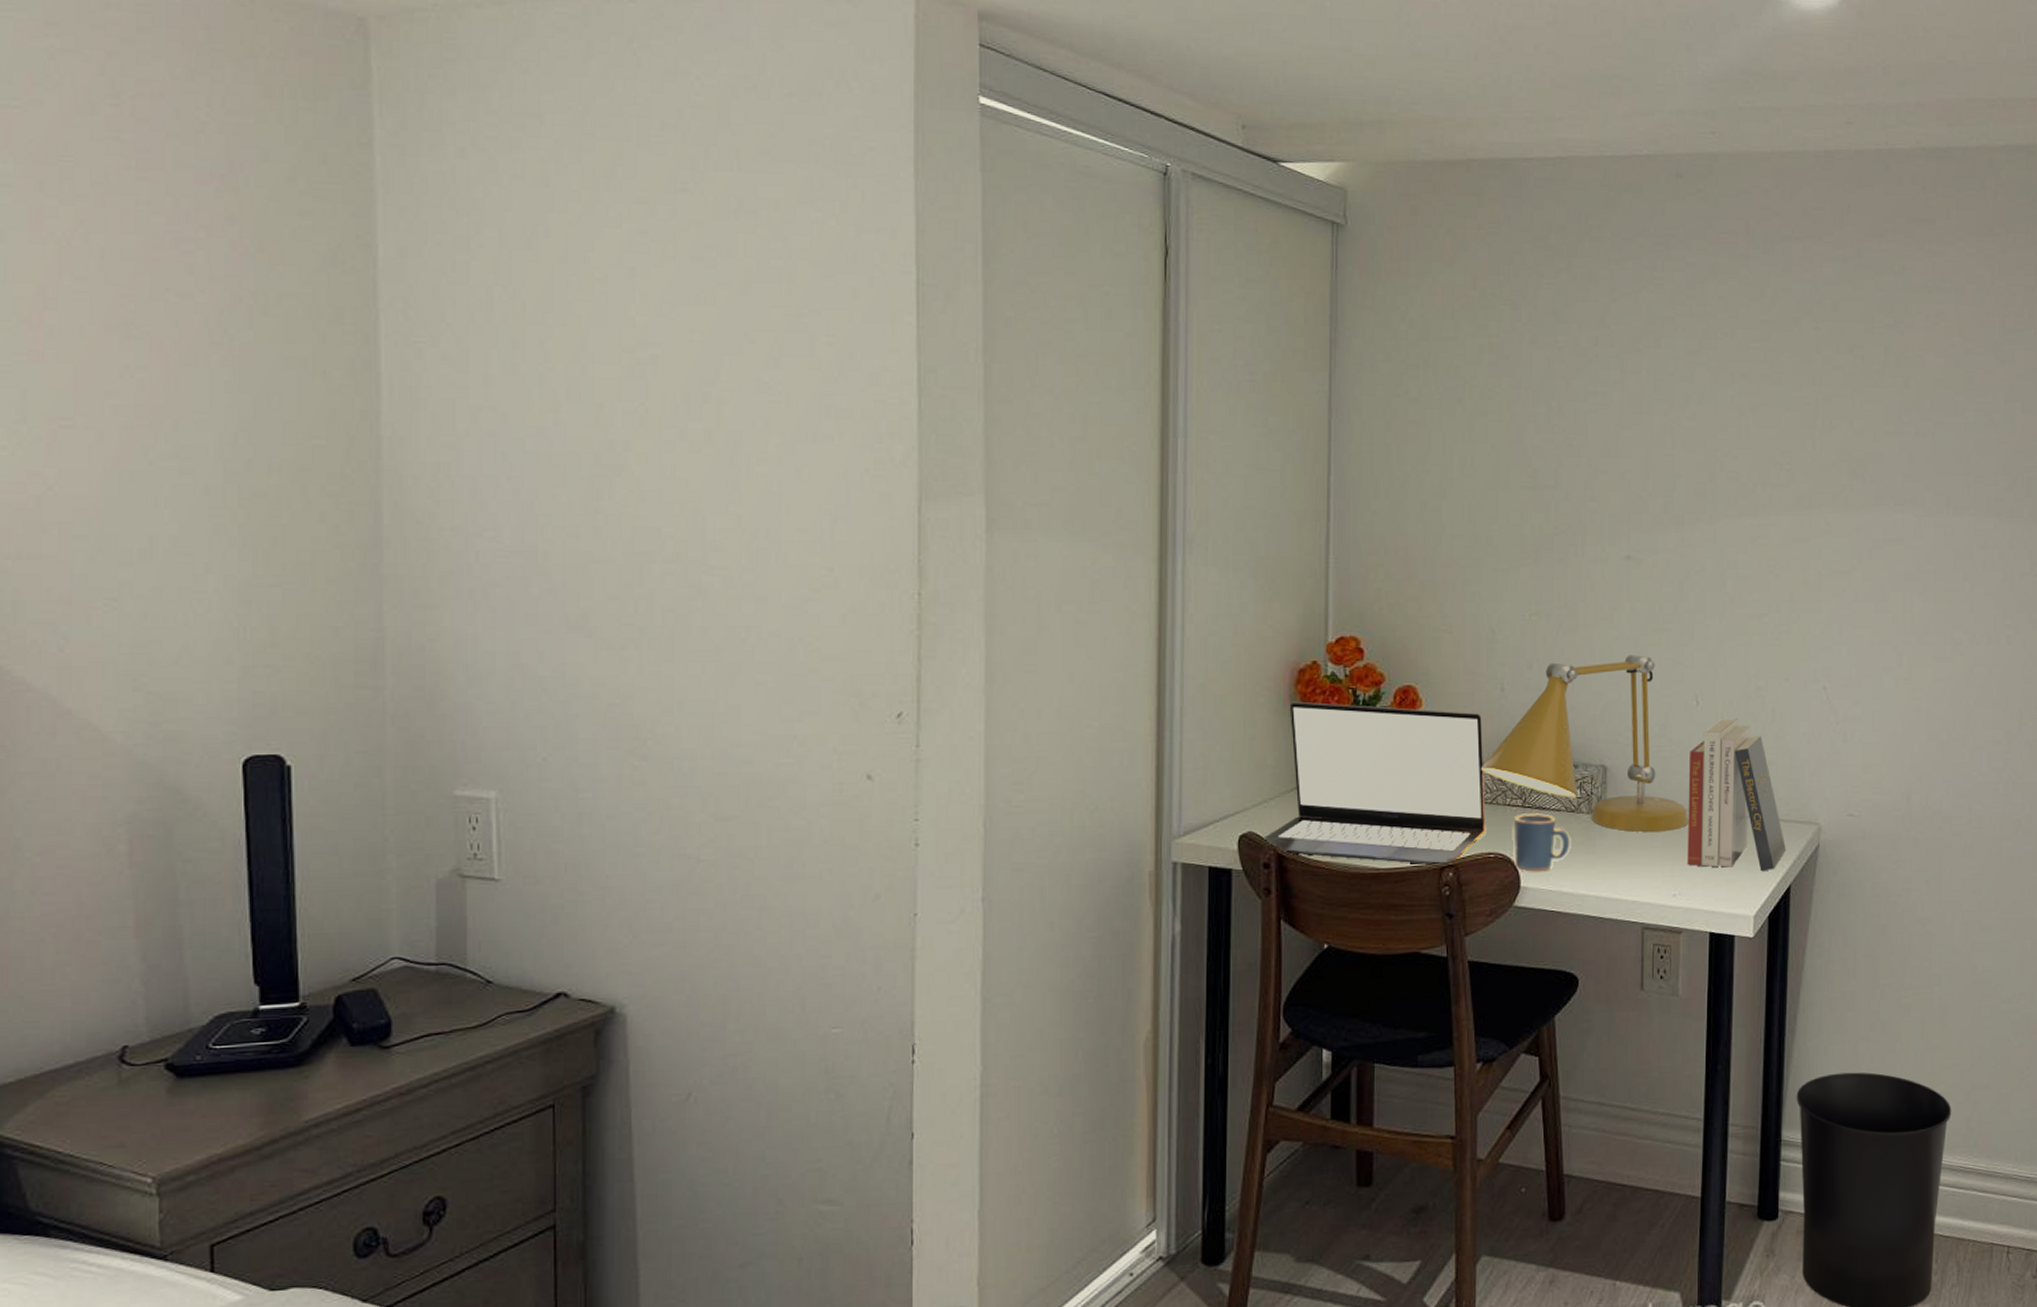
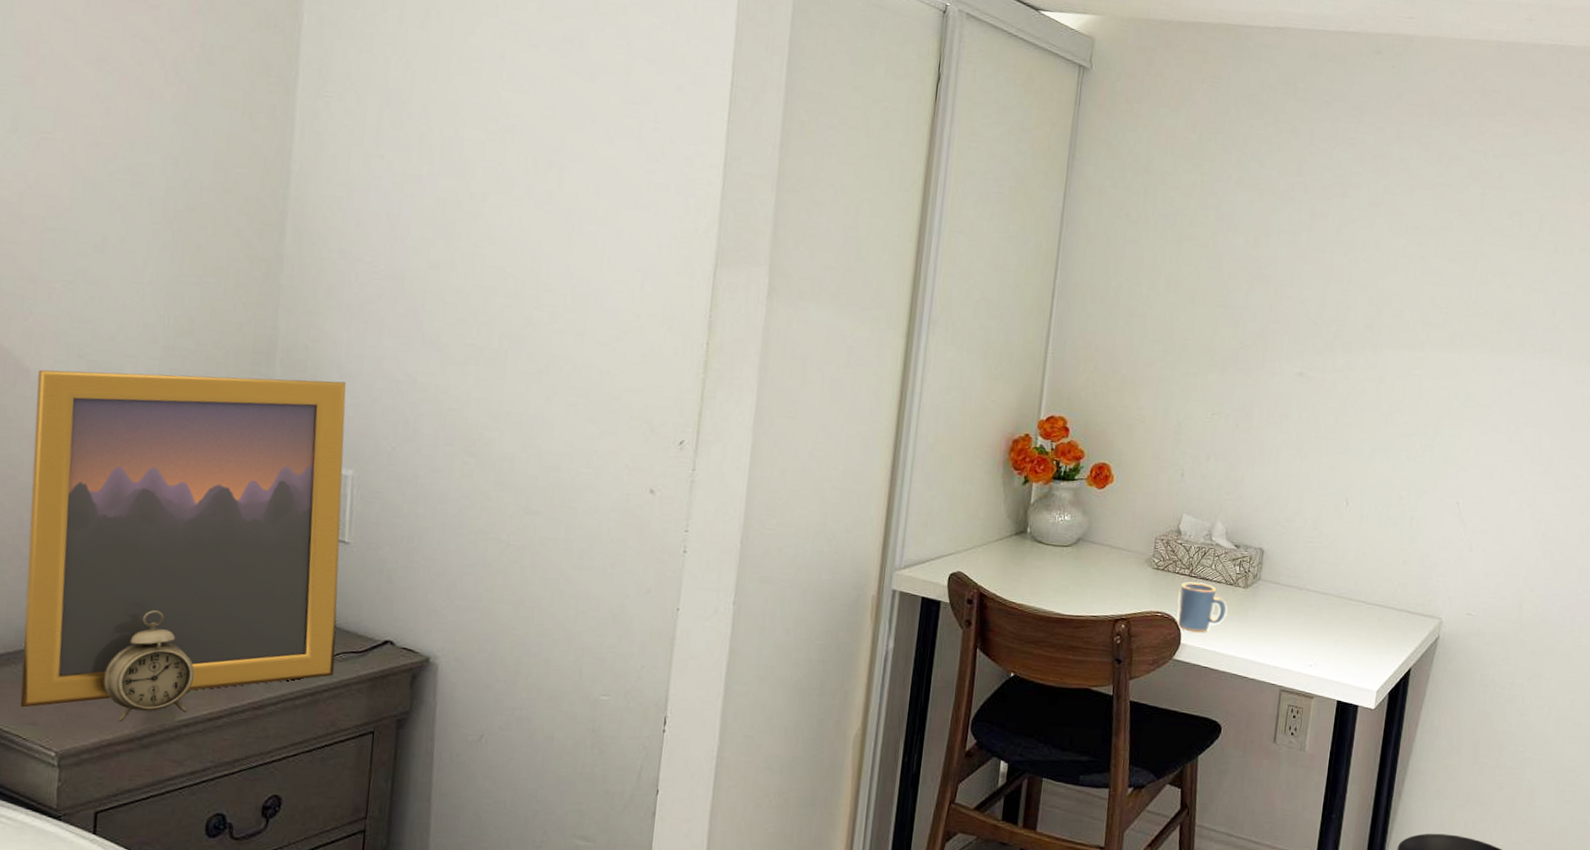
picture frame: none [83,686,496,1128] -> present [20,369,346,708]
alarm clock: none [206,989,321,1130] -> present [103,610,195,721]
laptop: present [1261,701,1485,866] -> none [967,466,1163,619]
table lamp: present [1480,655,1689,832] -> none [1157,456,1330,610]
books: present [1687,717,1786,871] -> none [1324,518,1410,654]

